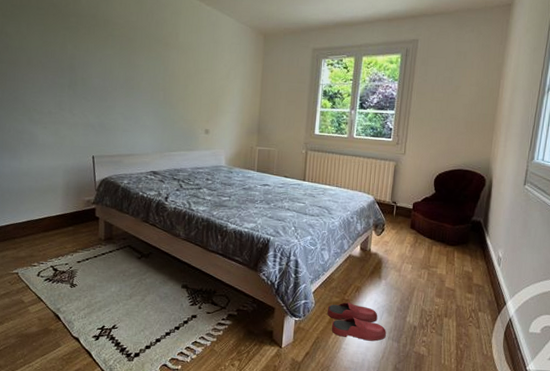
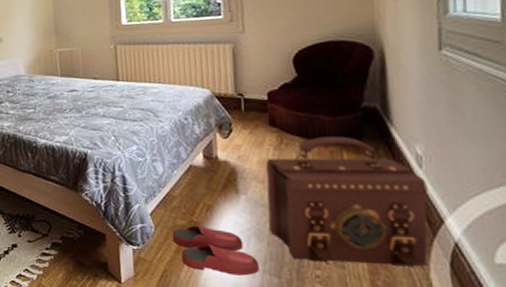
suitcase: none [398,239,501,336] -> present [265,136,428,268]

